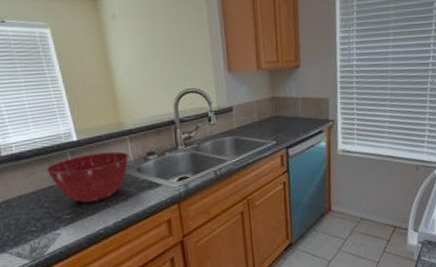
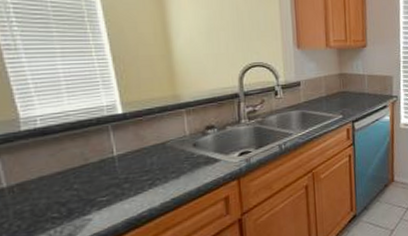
mixing bowl: present [46,151,129,203] -> none [80,125,184,183]

